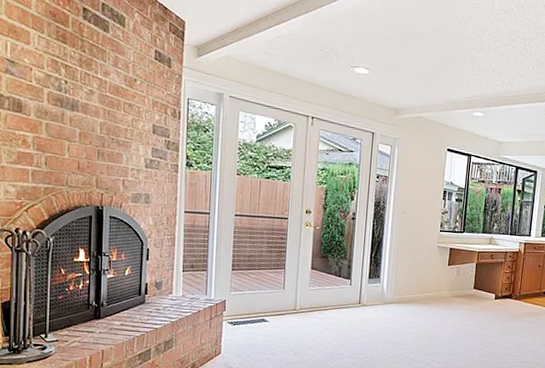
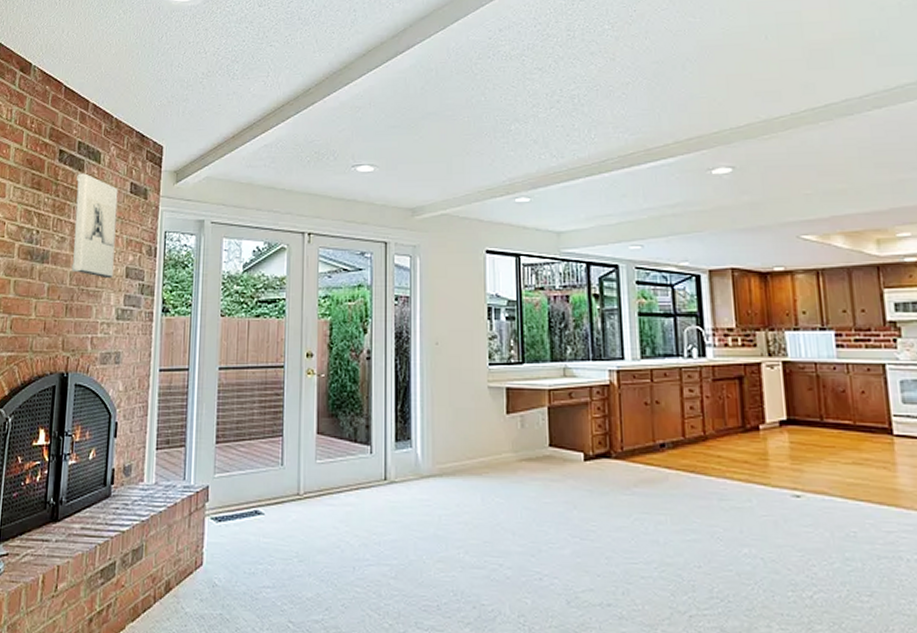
wall sculpture: none [101,33,144,133] -> present [71,173,119,279]

